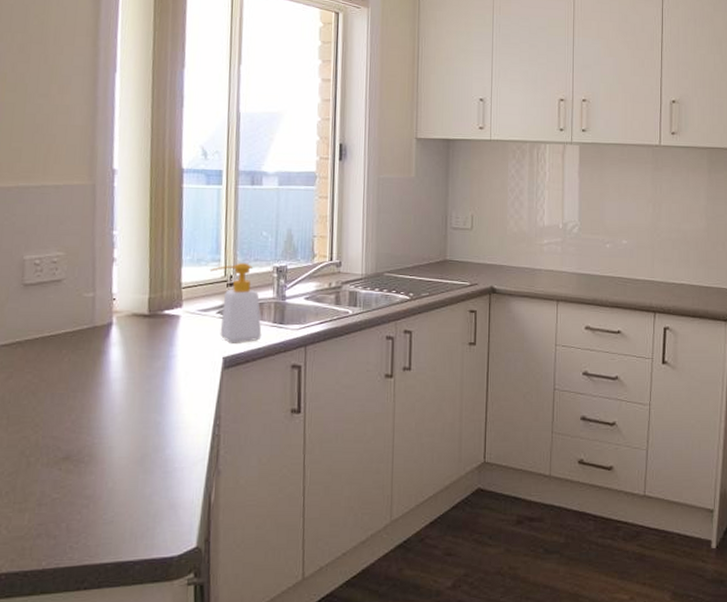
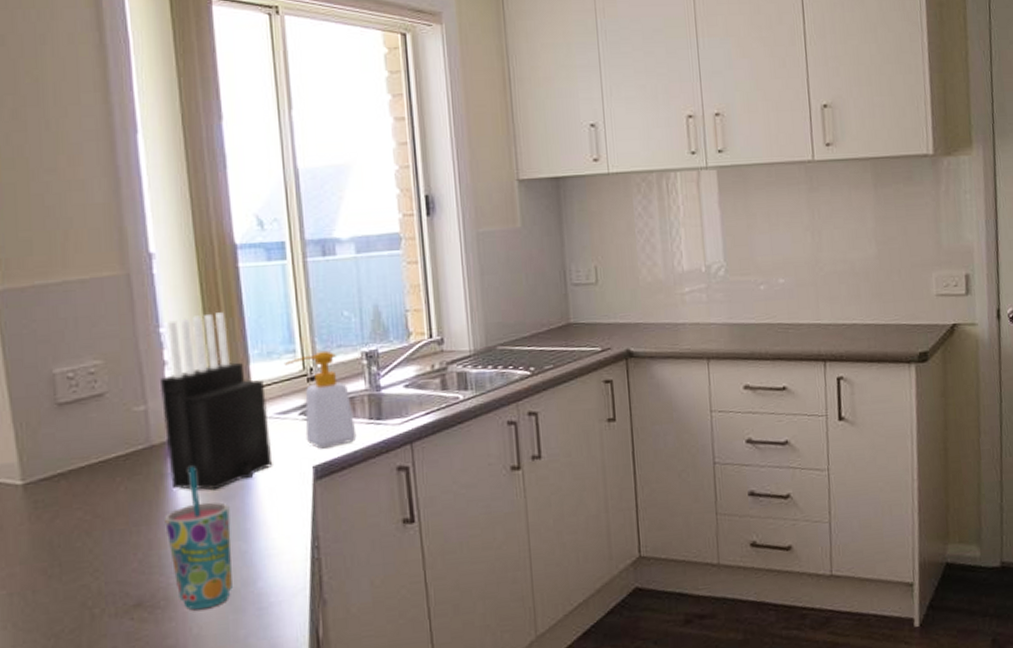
cup: none [97,347,151,468] -> present [164,466,232,610]
knife block: none [106,222,192,369] -> present [160,312,273,490]

